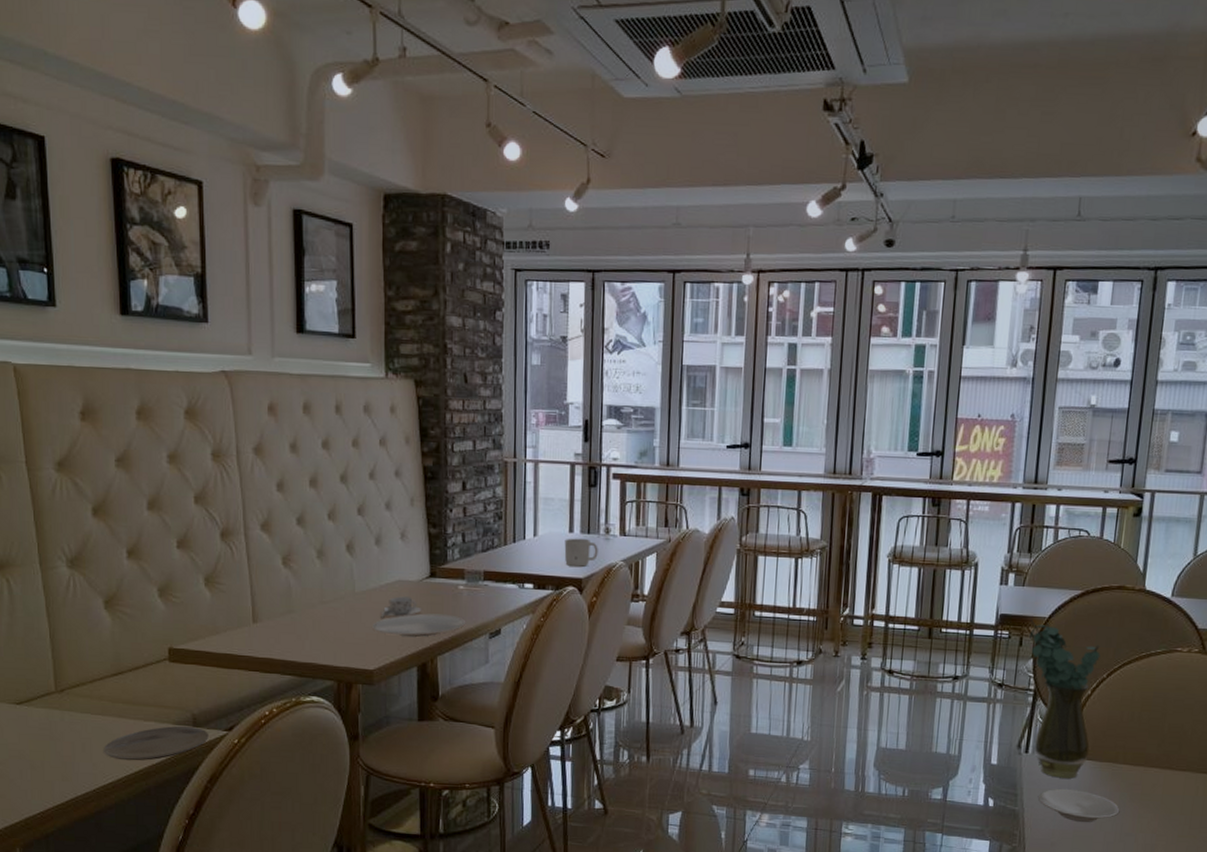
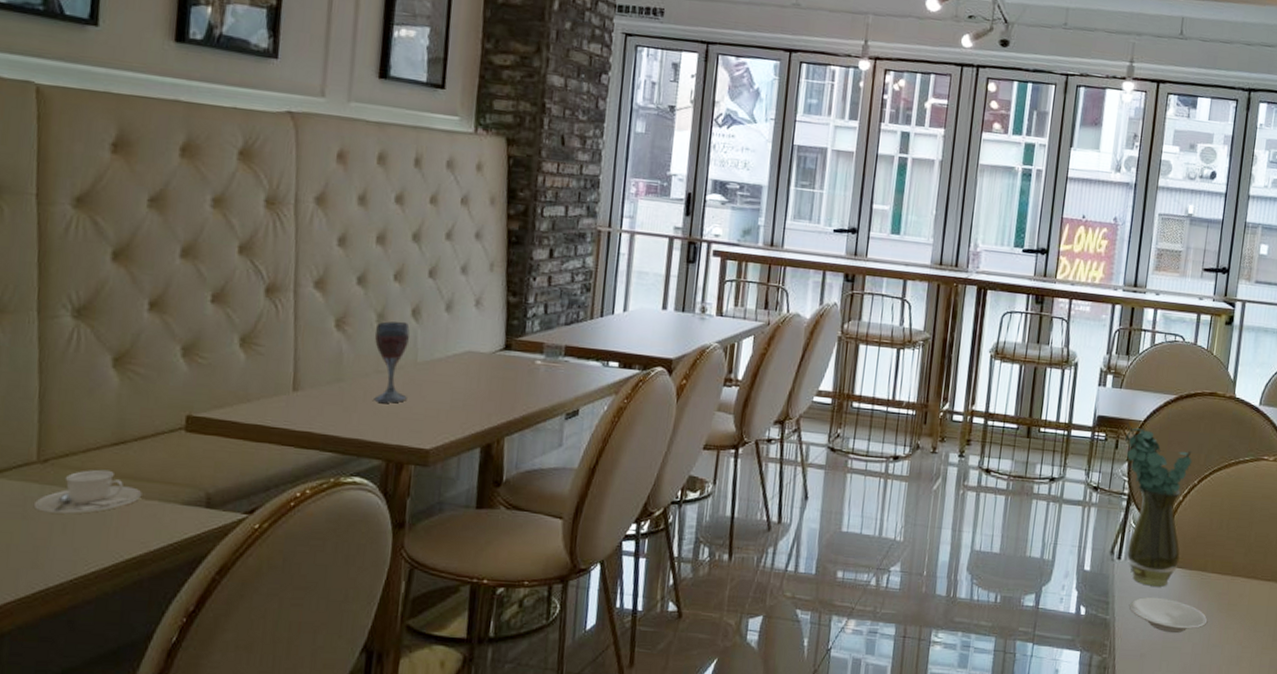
teacup: none [57,696,141,735] -> present [33,469,142,514]
plate: present [104,726,209,761] -> none [89,506,224,547]
cup: none [316,556,350,630] -> present [374,321,410,403]
plate: present [372,613,466,637] -> none [433,389,541,415]
teacup: present [381,596,422,618] -> none [444,369,493,392]
mug: present [564,538,598,567] -> none [655,315,692,347]

